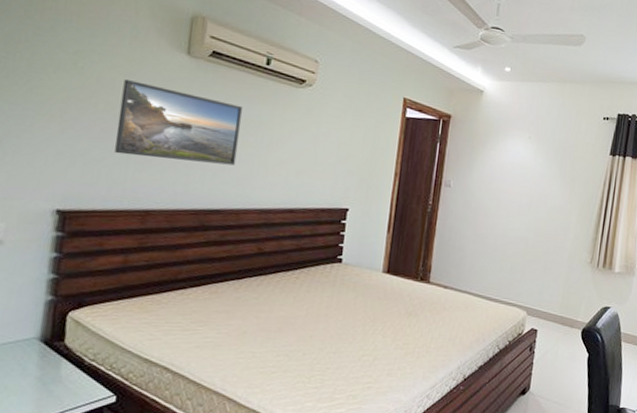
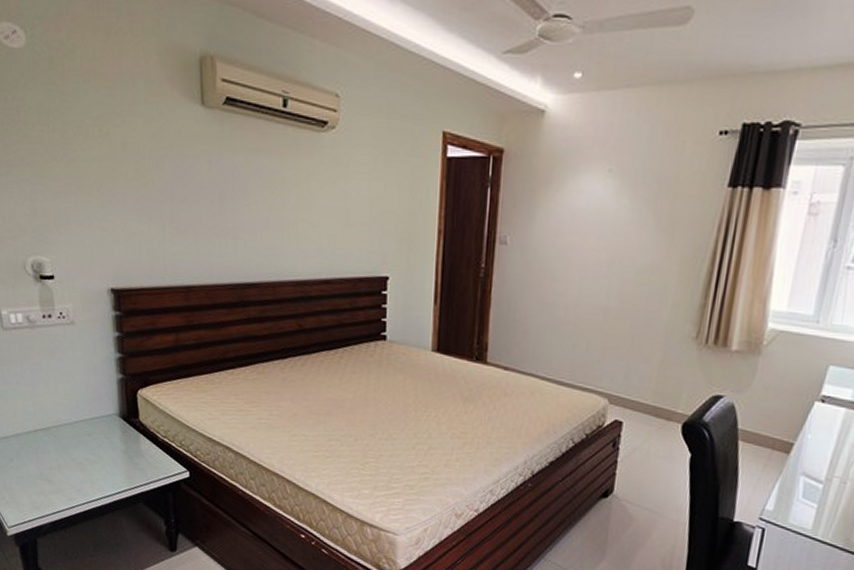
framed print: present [114,80,243,166] -> none [147,143,265,232]

